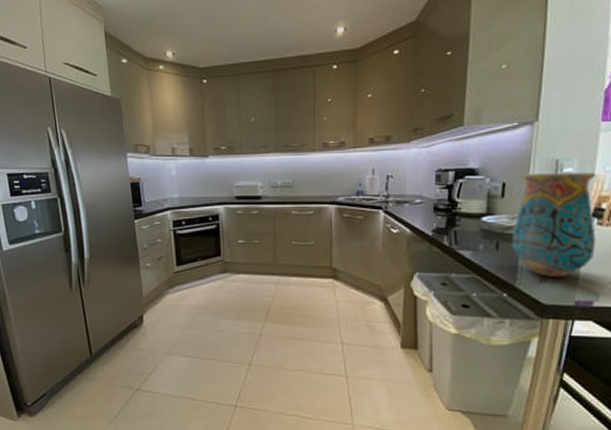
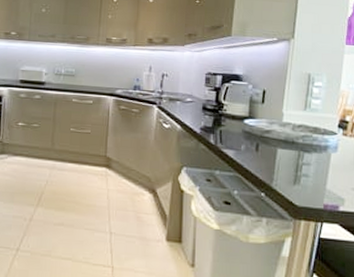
vase: present [511,173,596,278] -> none [269,84,342,182]

